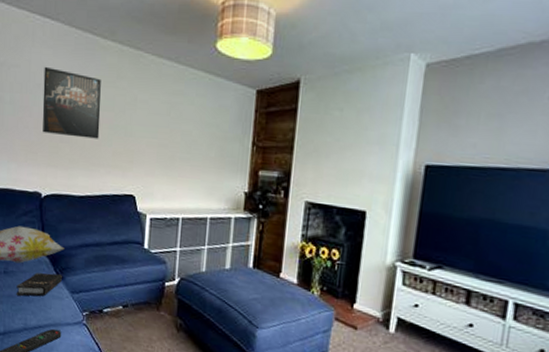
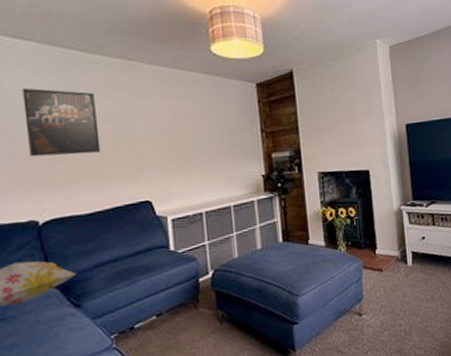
hardback book: present [16,272,62,297] -> none [20,303,79,341]

